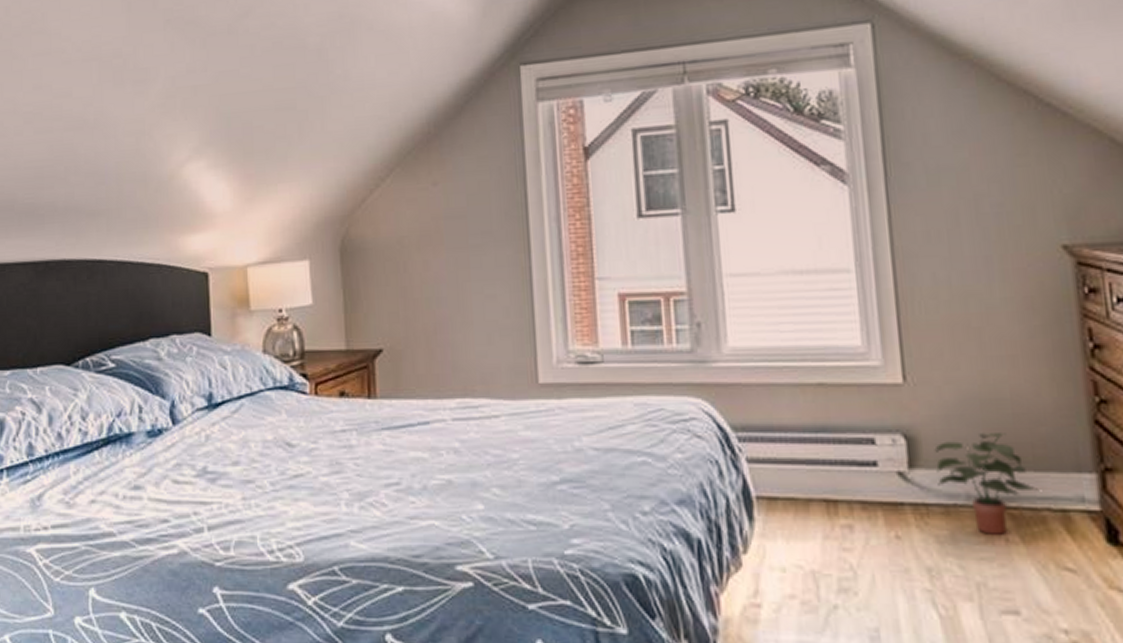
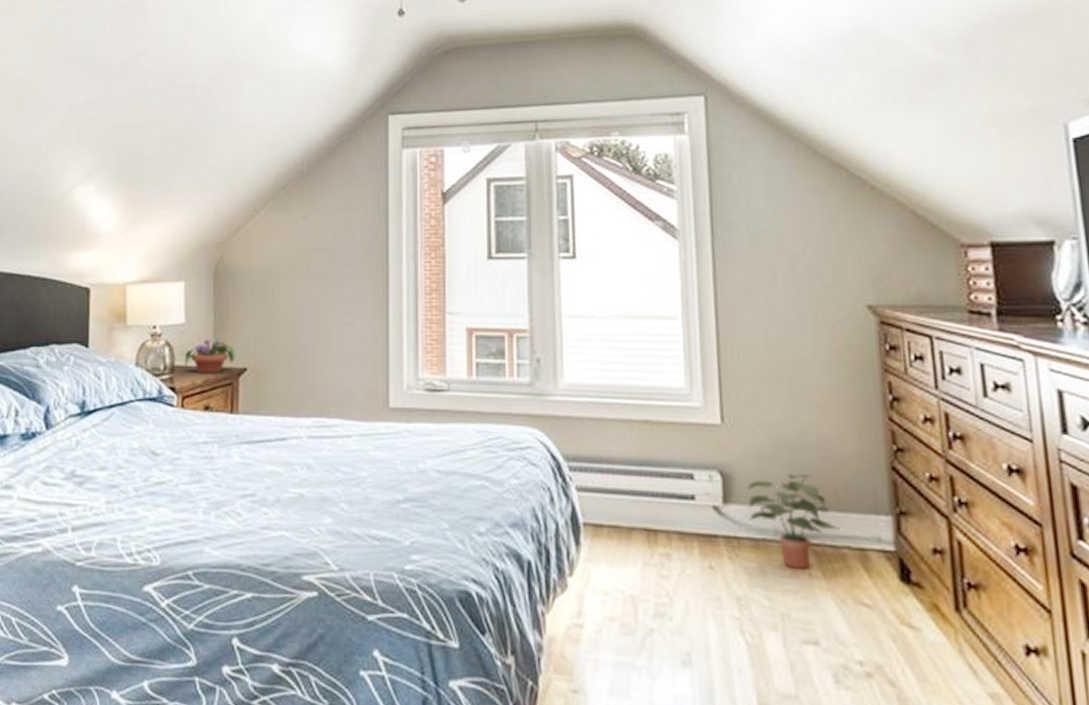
potted flower: none [314,314,370,360] -> present [184,333,236,376]

